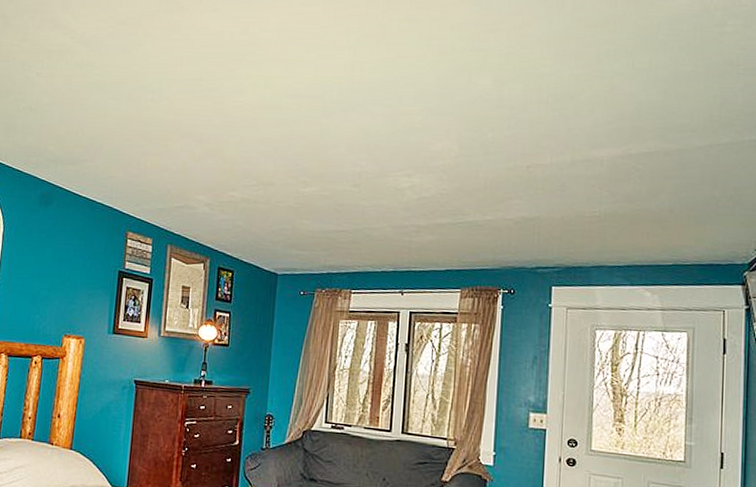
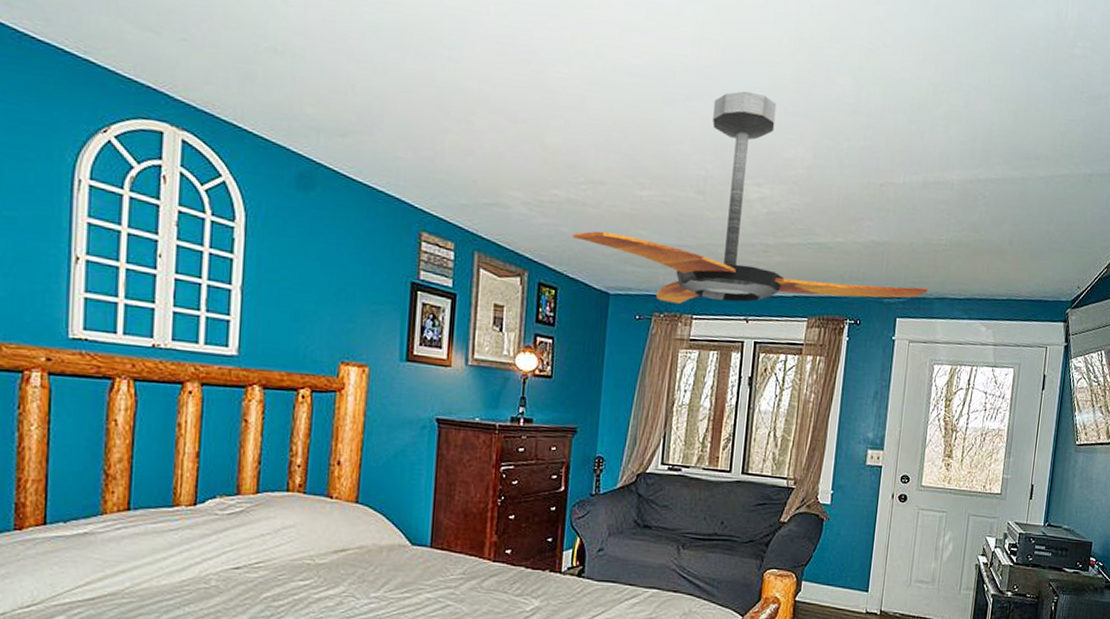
ceiling fan: none [247,100,584,280] -> present [573,91,928,304]

